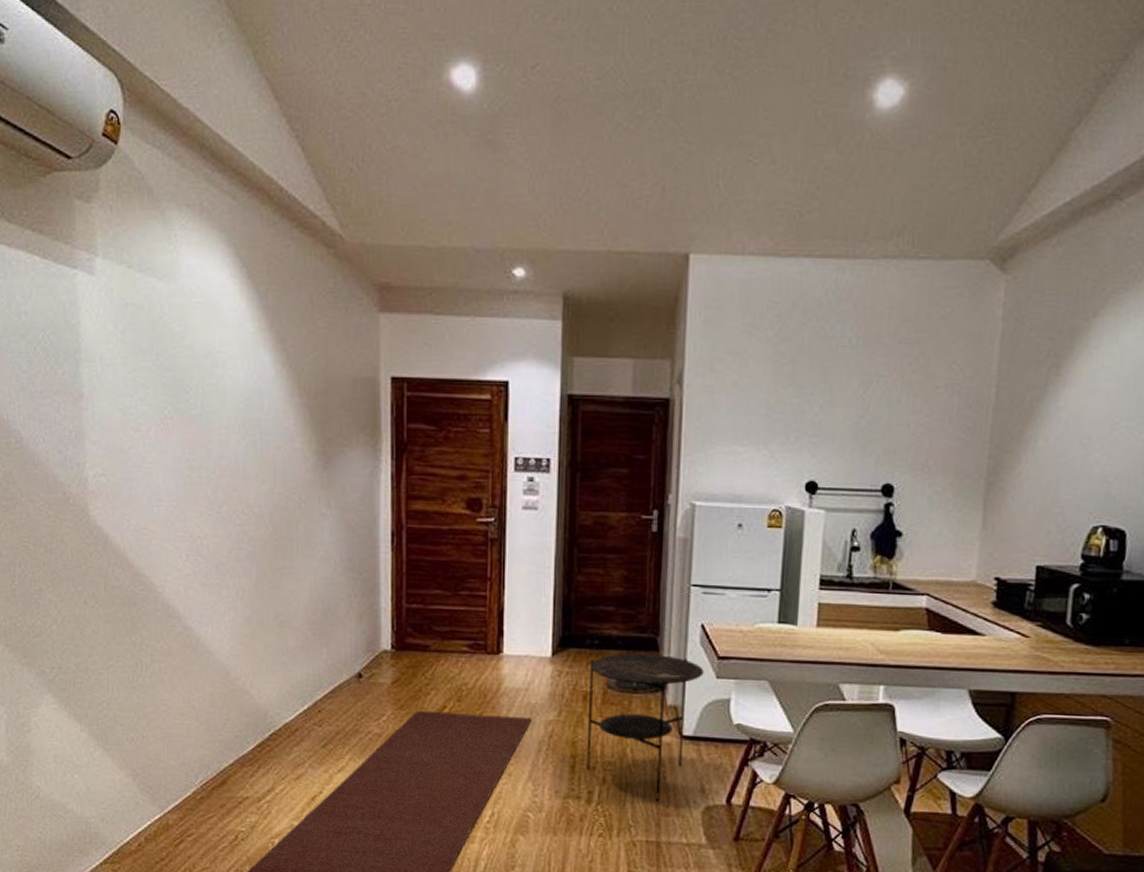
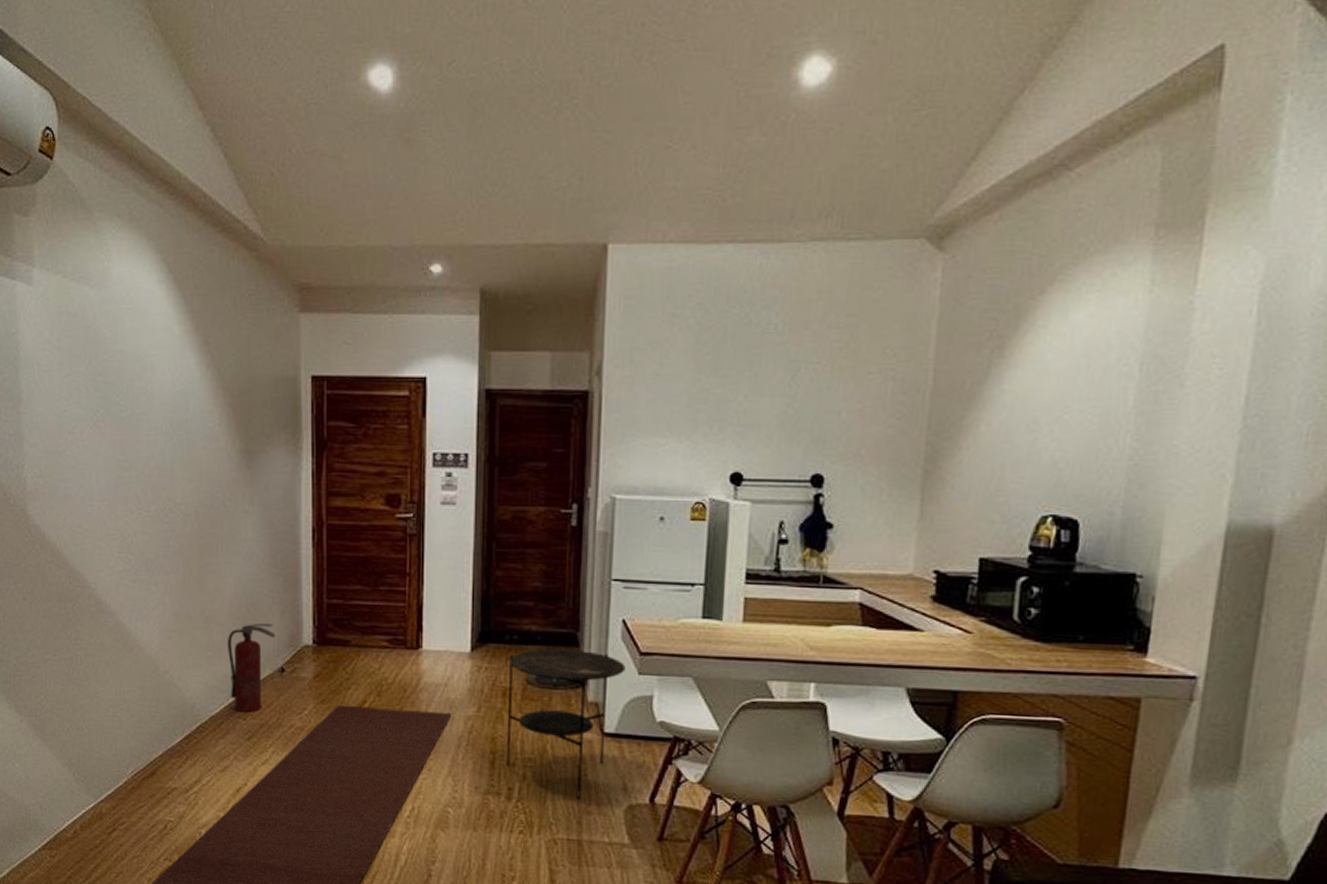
fire extinguisher: none [303,628,353,719] -> present [228,623,276,712]

